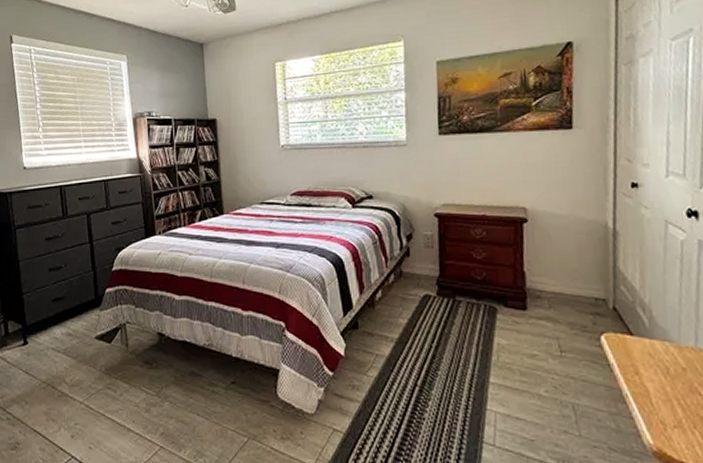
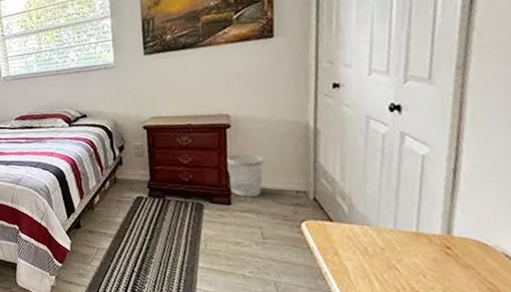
wastebasket: none [523,252,563,302] -> present [227,153,265,197]

